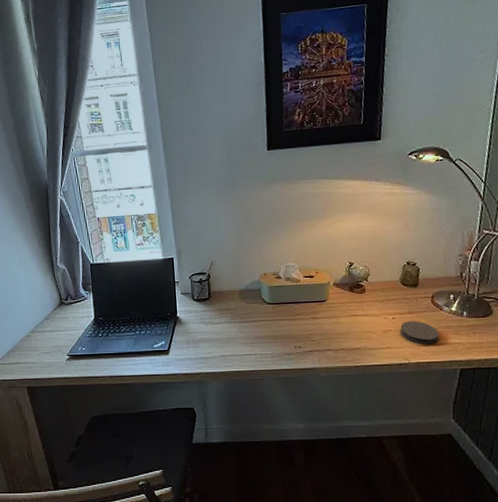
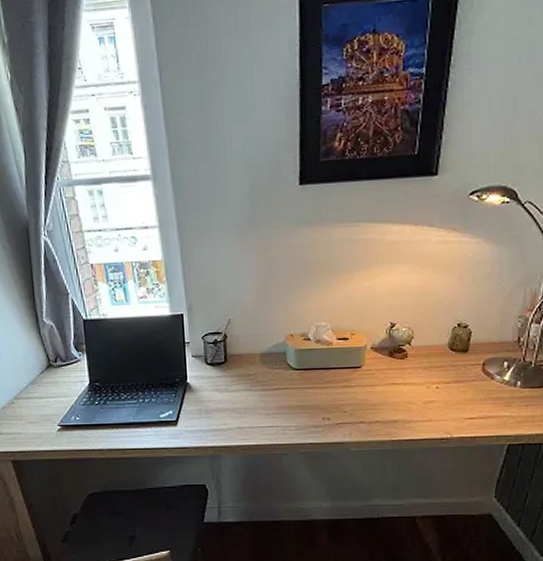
coaster: present [400,321,439,344] -> none [444,391,487,416]

